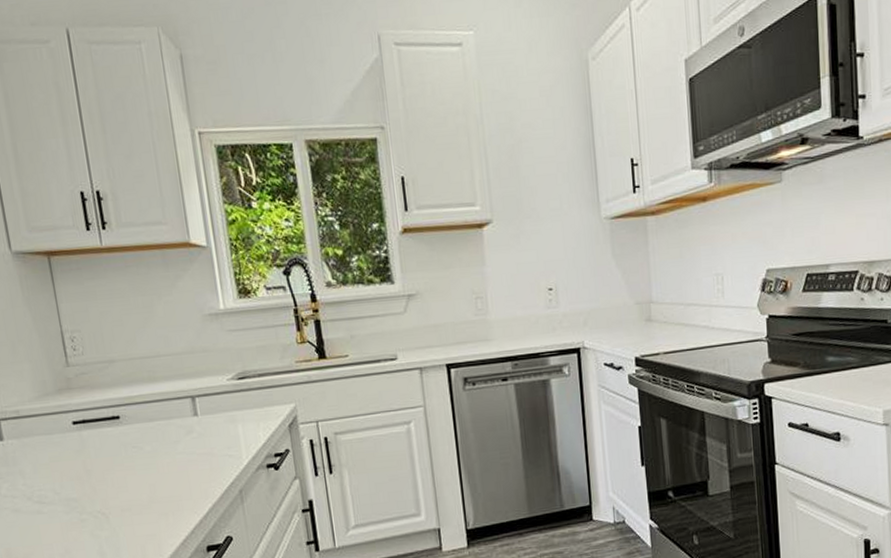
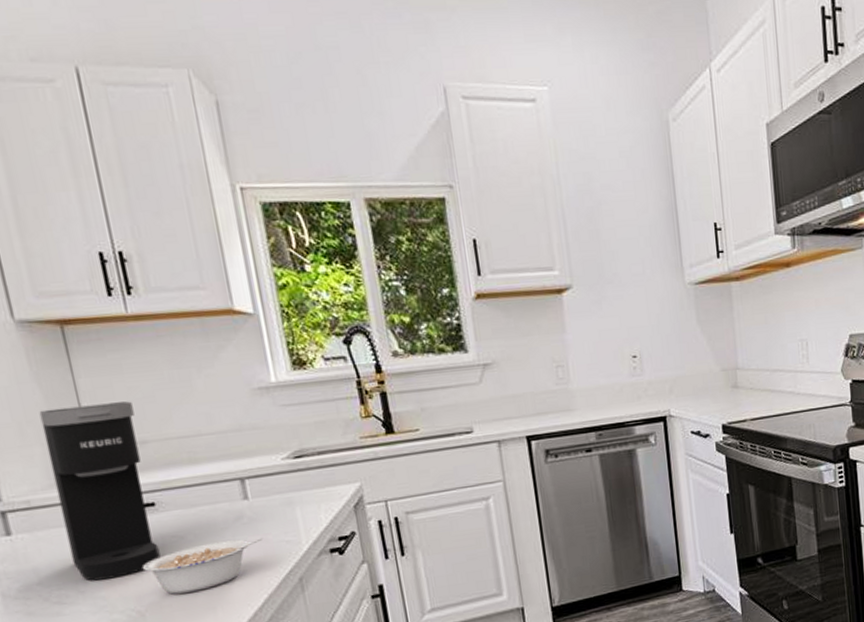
coffee maker: none [28,324,123,484] -> present [39,401,161,581]
legume: none [107,452,209,500] -> present [142,538,262,594]

